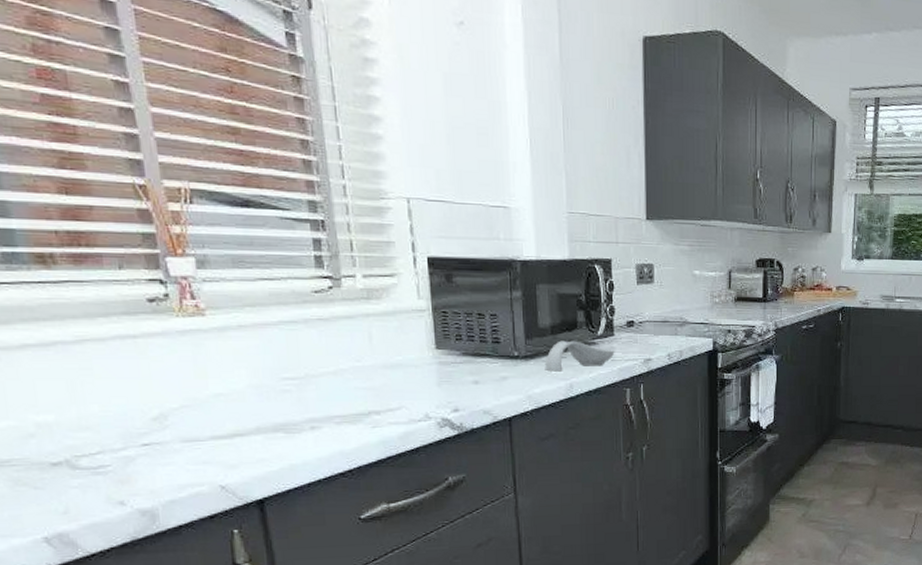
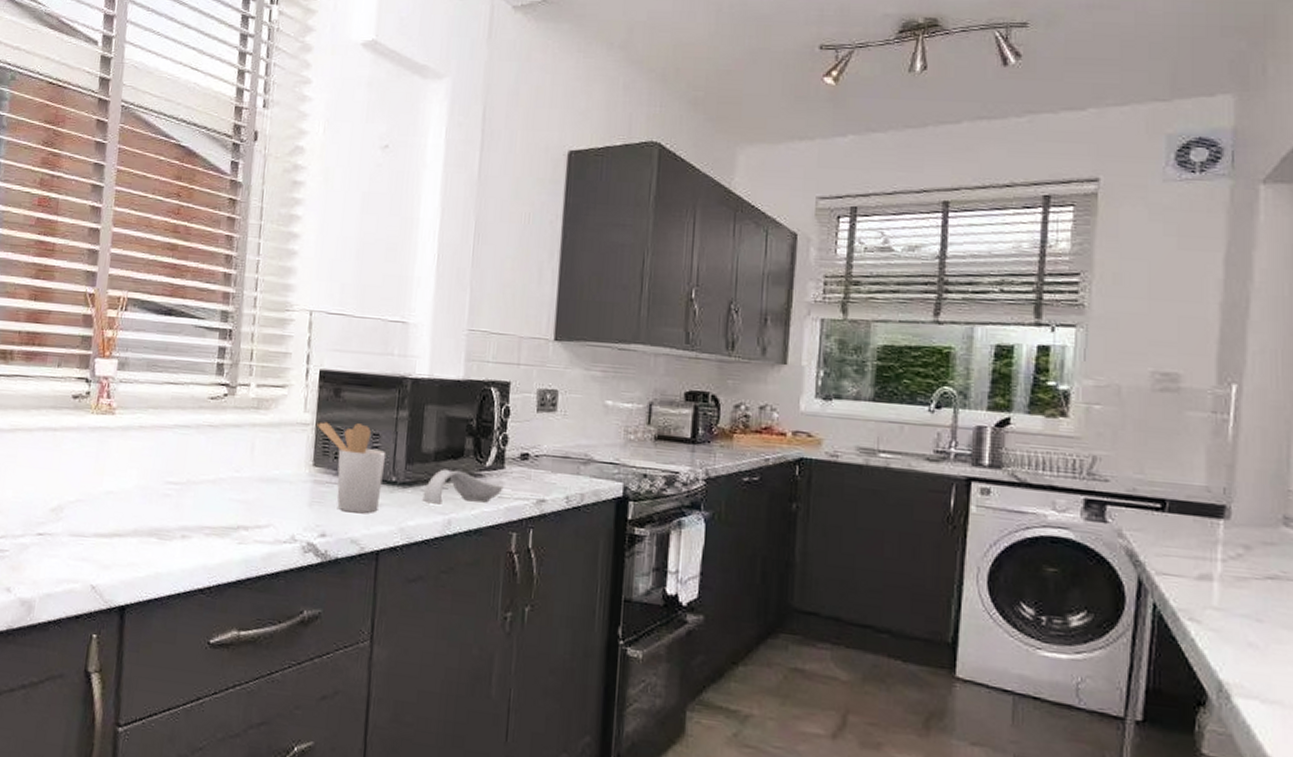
utensil holder: none [433,306,506,387] -> present [317,422,386,514]

